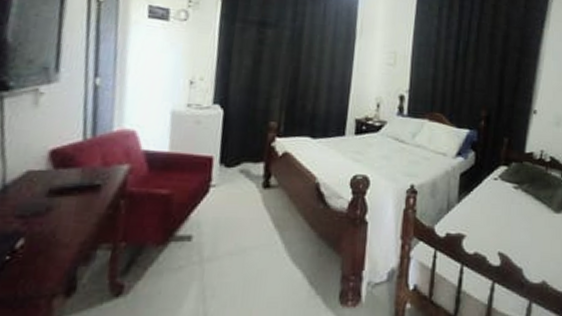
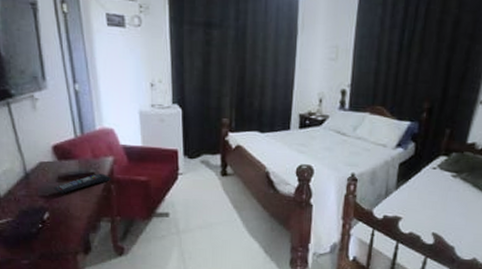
remote control: none [39,185,124,213] -> present [53,173,113,194]

